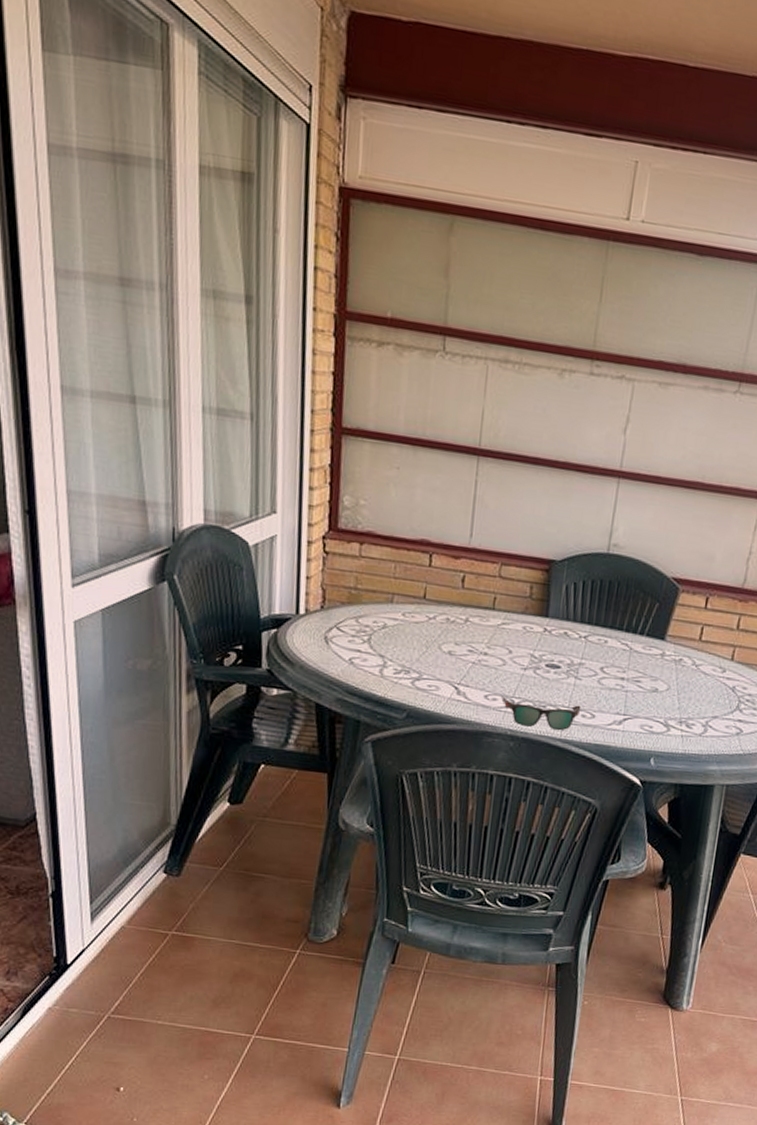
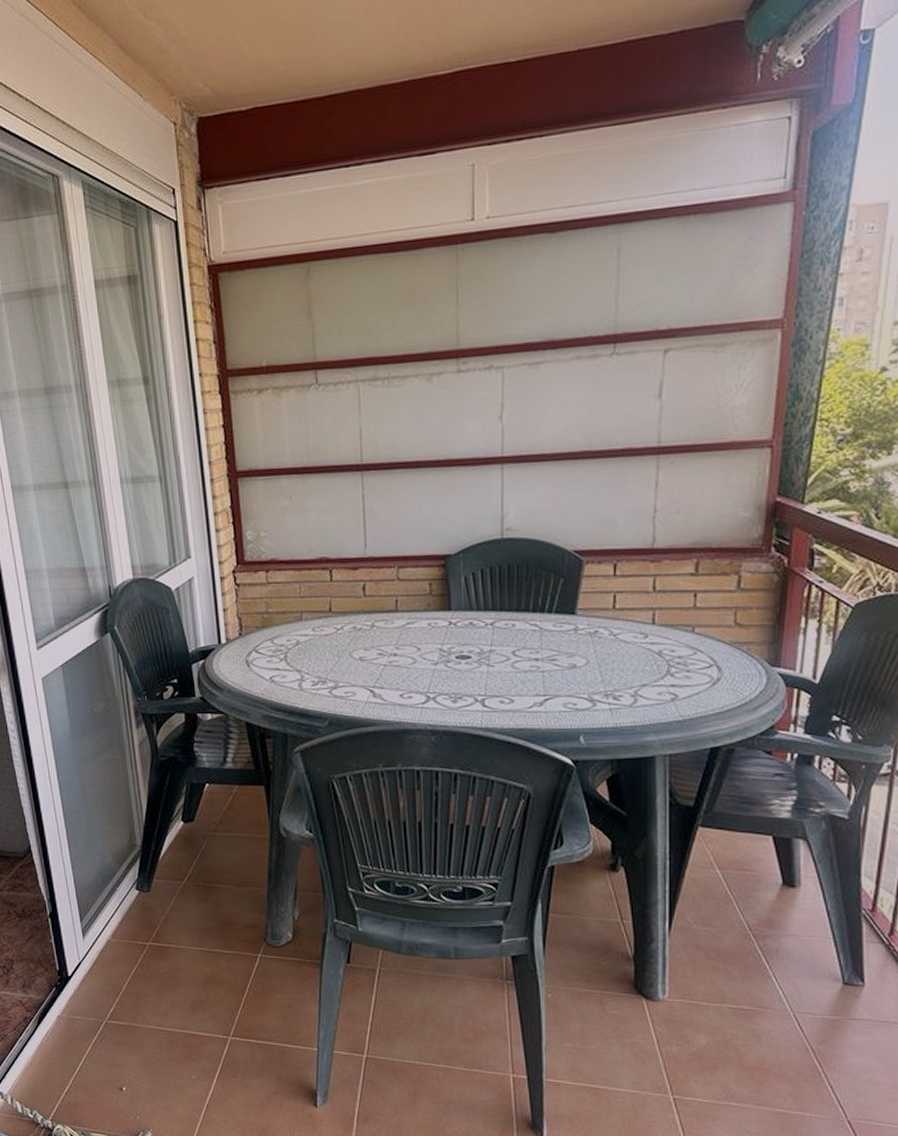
sunglasses: present [501,697,581,731] -> none [417,692,498,721]

